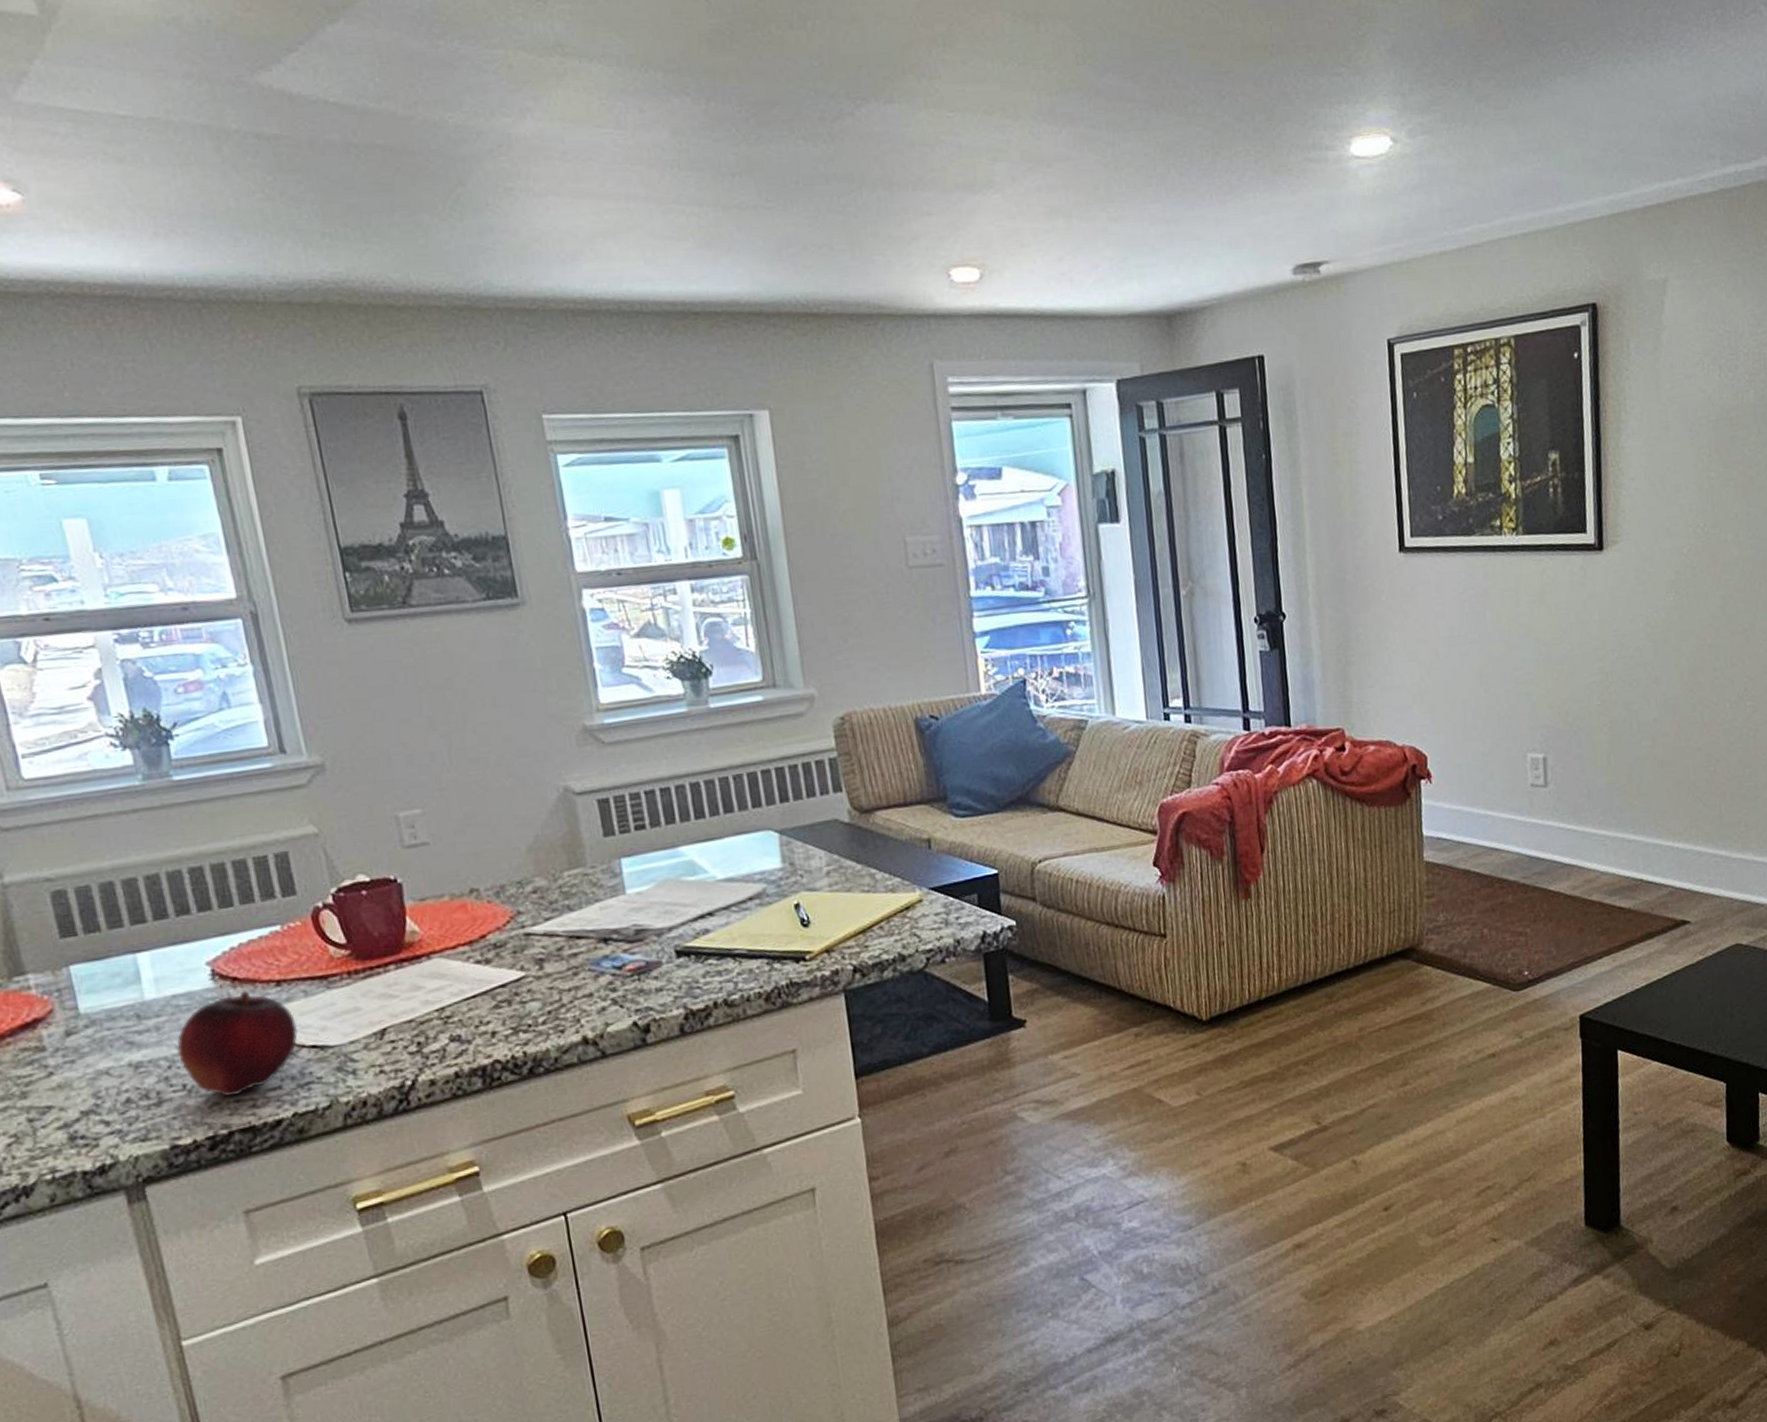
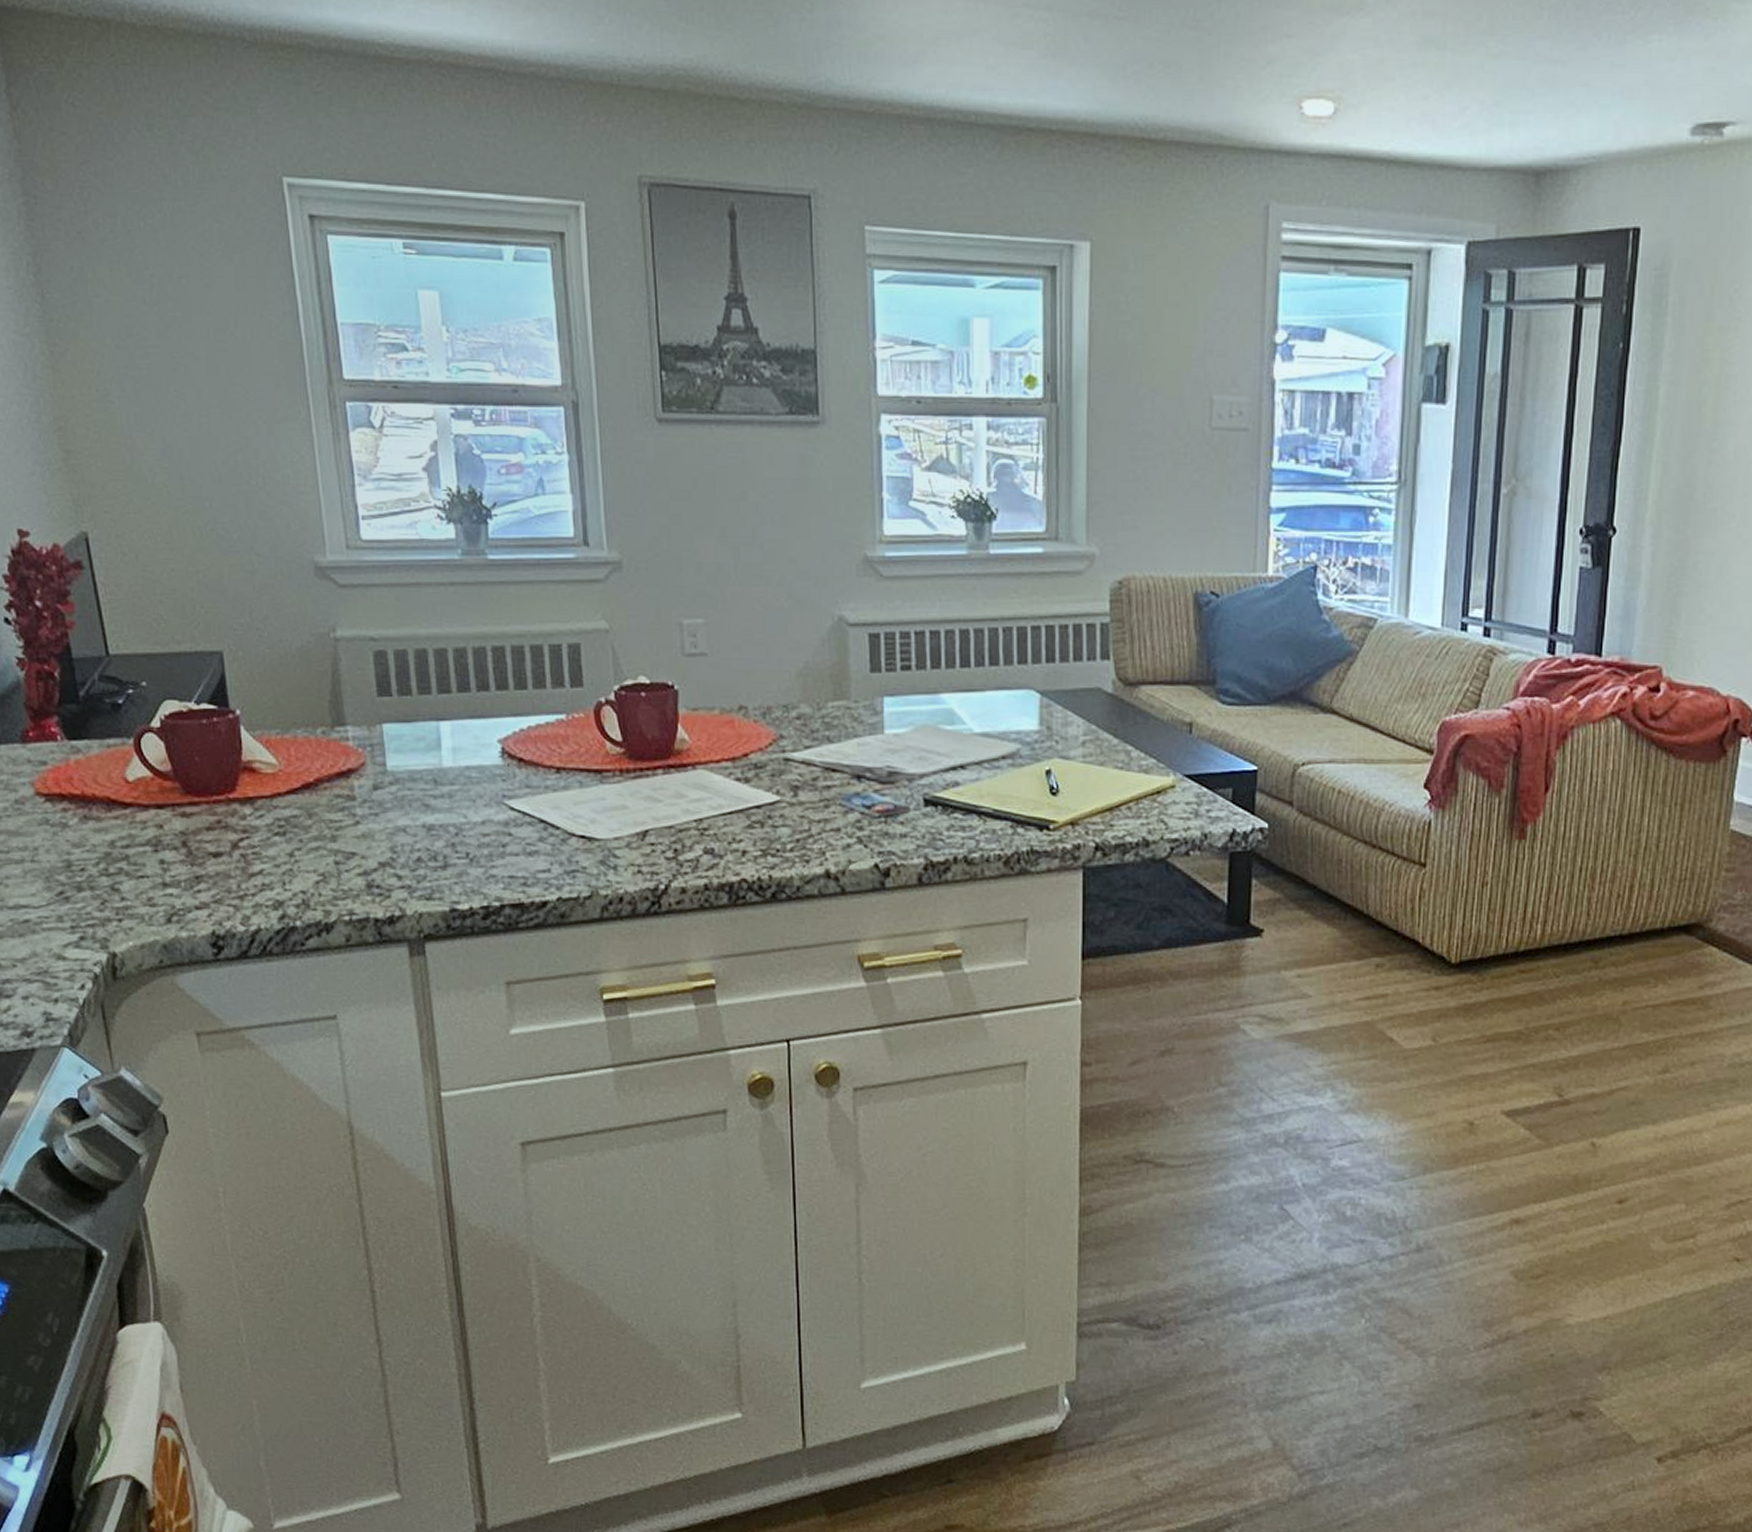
fruit: present [177,991,299,1096] -> none [465,773,571,871]

